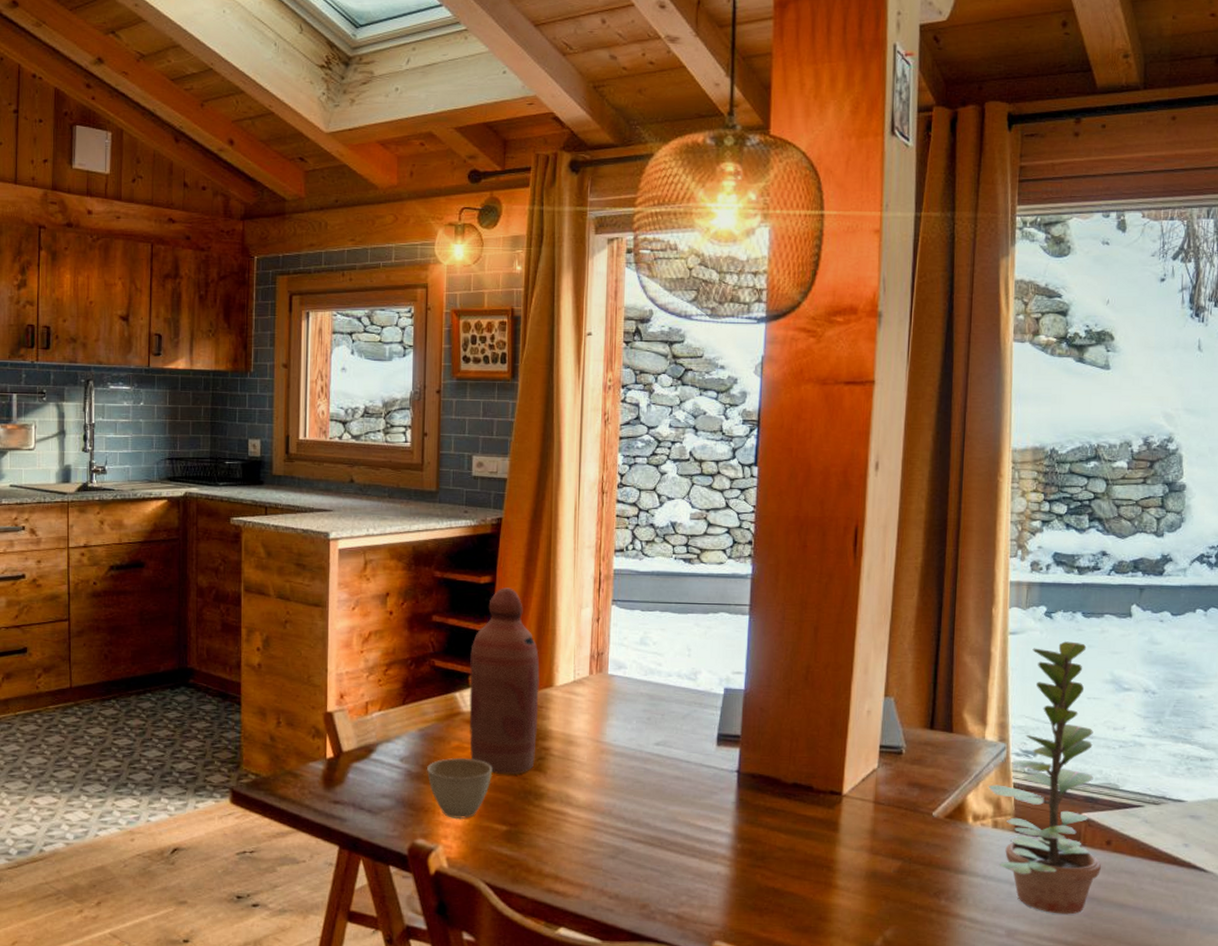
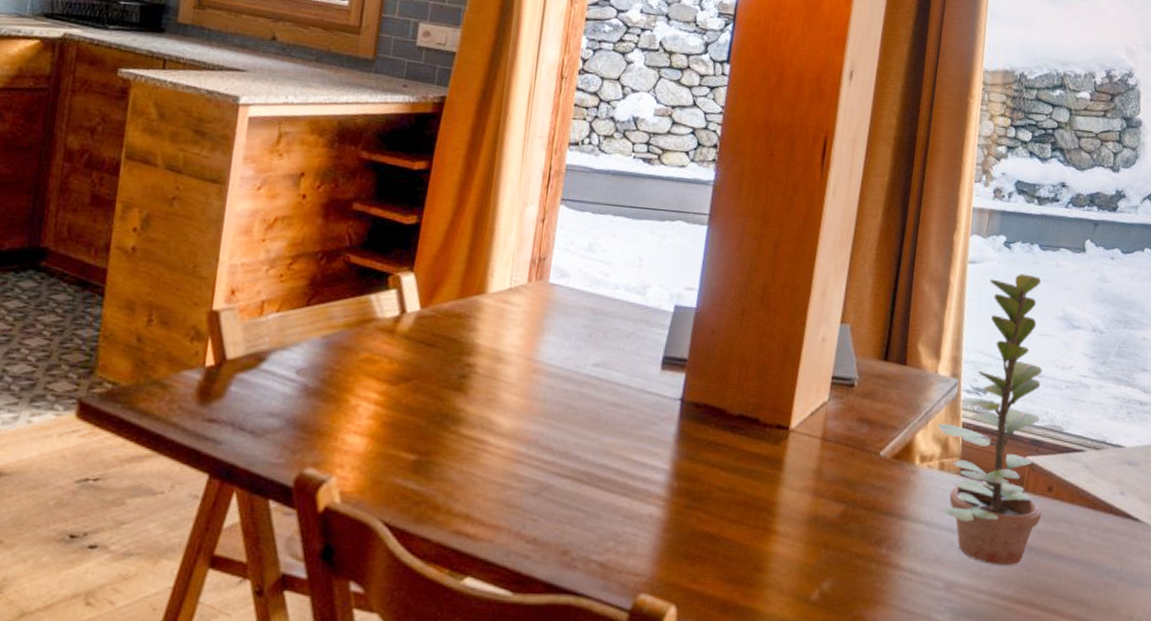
cup: present [426,758,493,820] -> none [326,372,406,446]
bottle: present [469,587,540,775] -> none [381,176,473,395]

